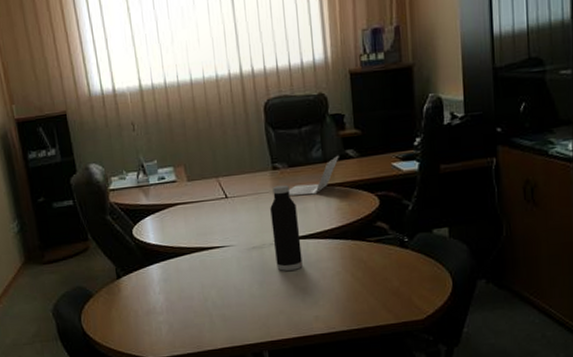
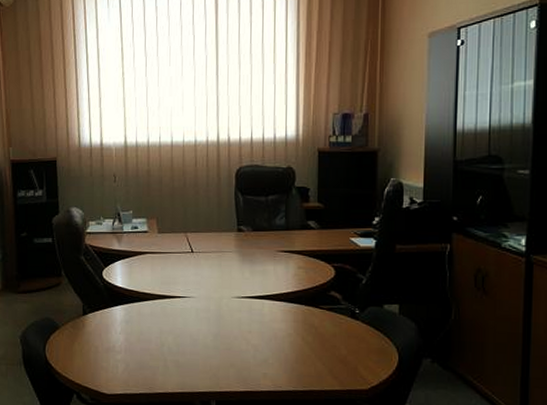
water bottle: present [270,185,303,271] -> none [231,246,257,327]
laptop: present [288,156,339,196] -> none [250,226,301,259]

